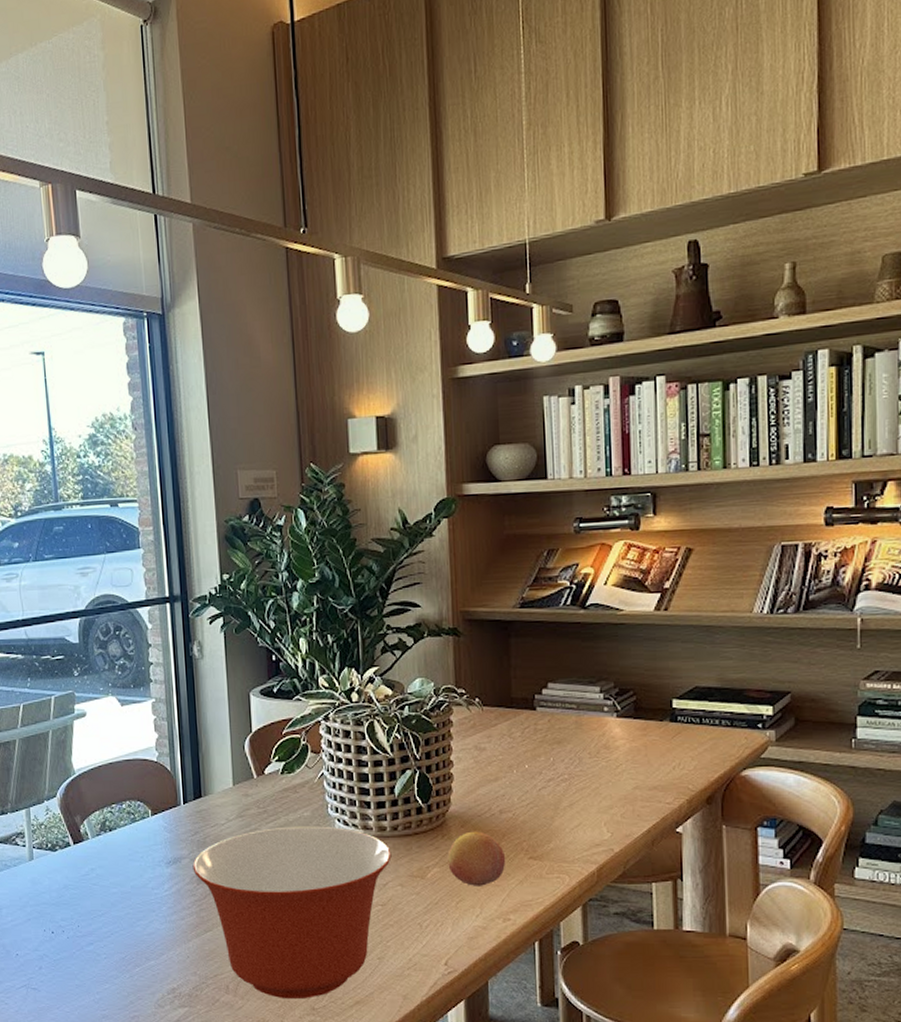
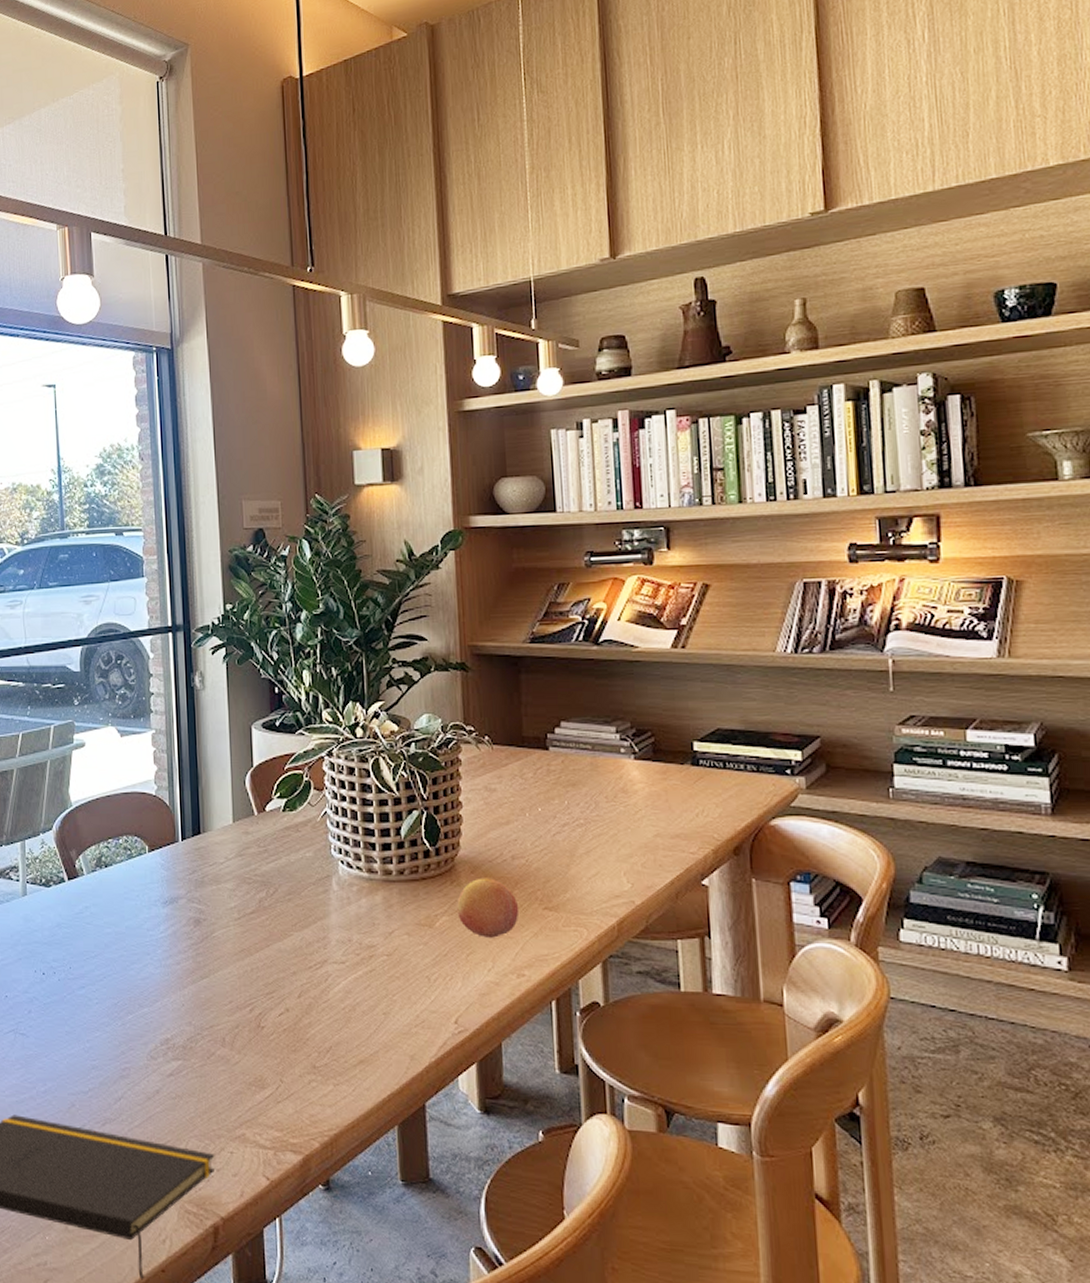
mixing bowl: present [192,826,392,999] -> none [189,867,398,1056]

